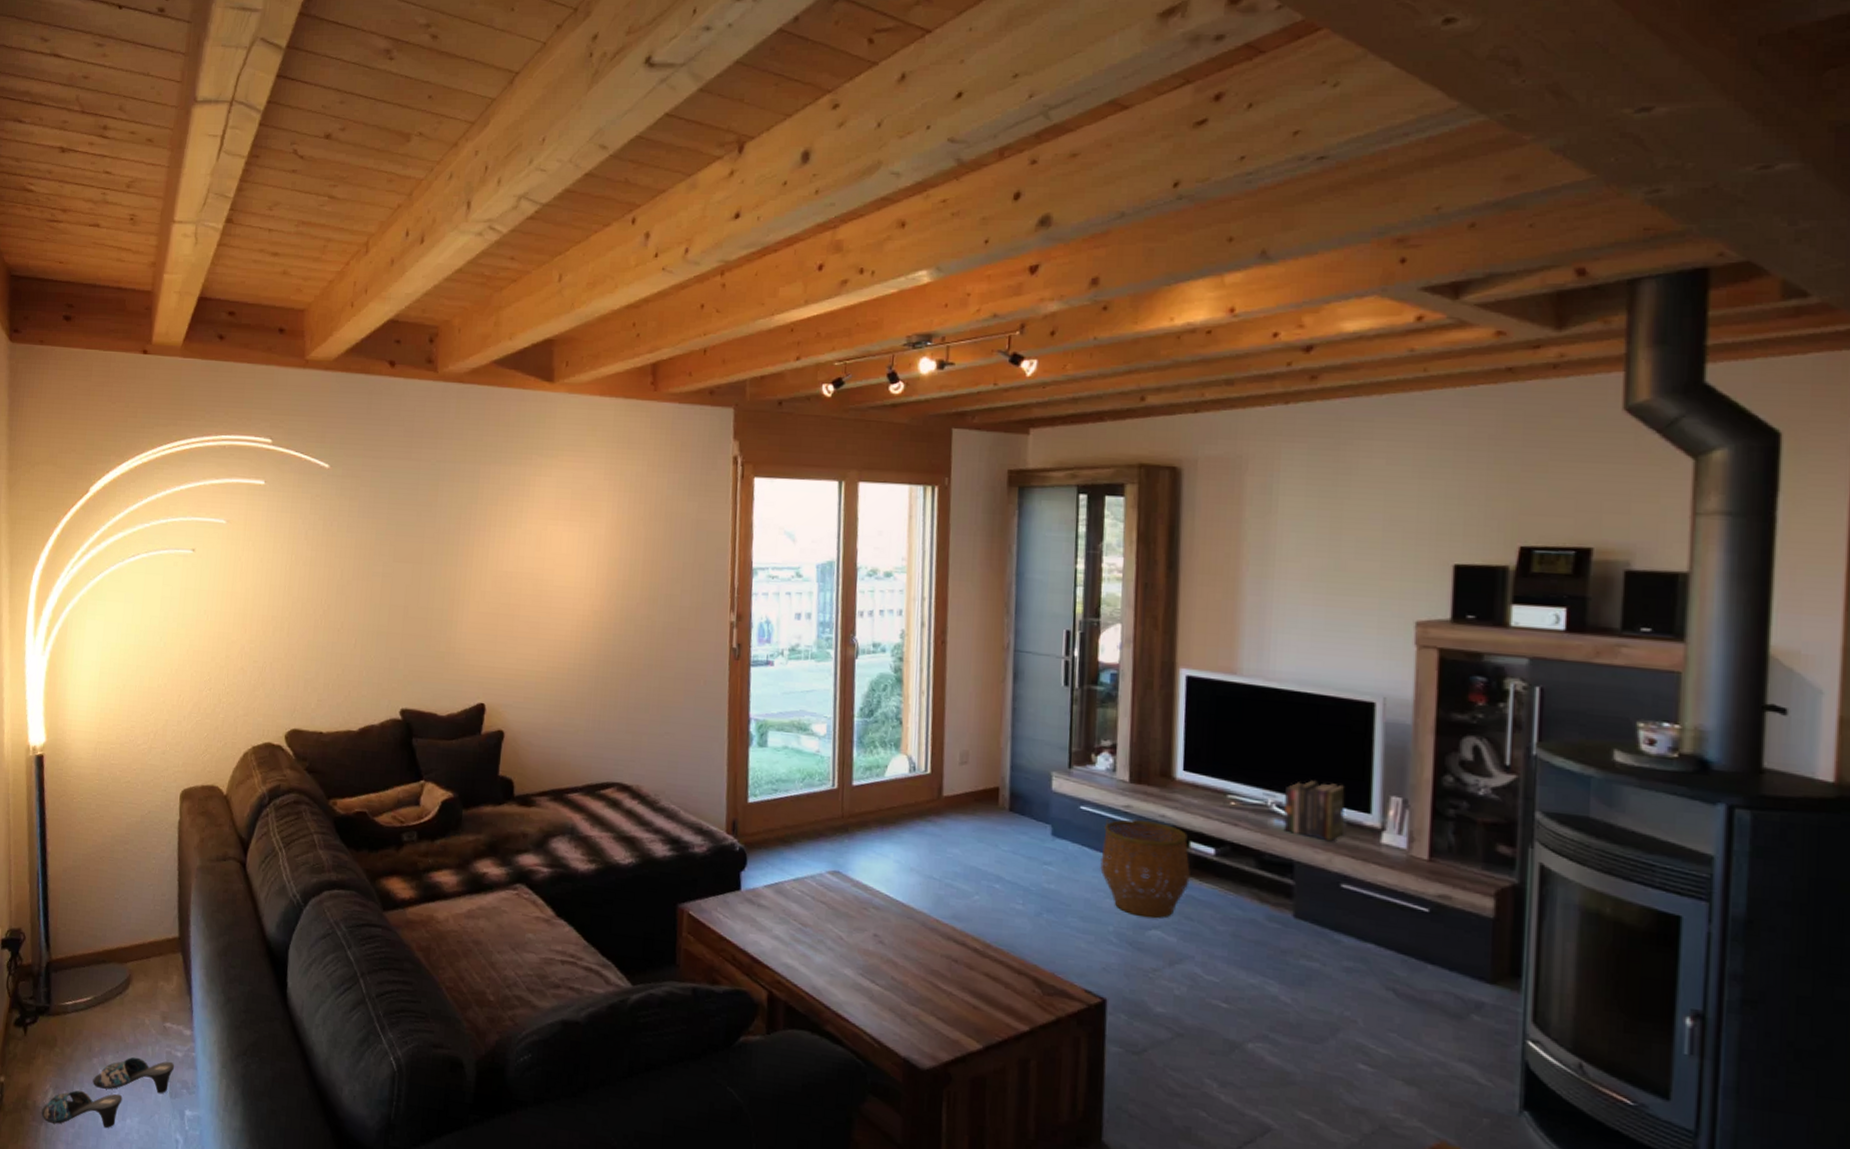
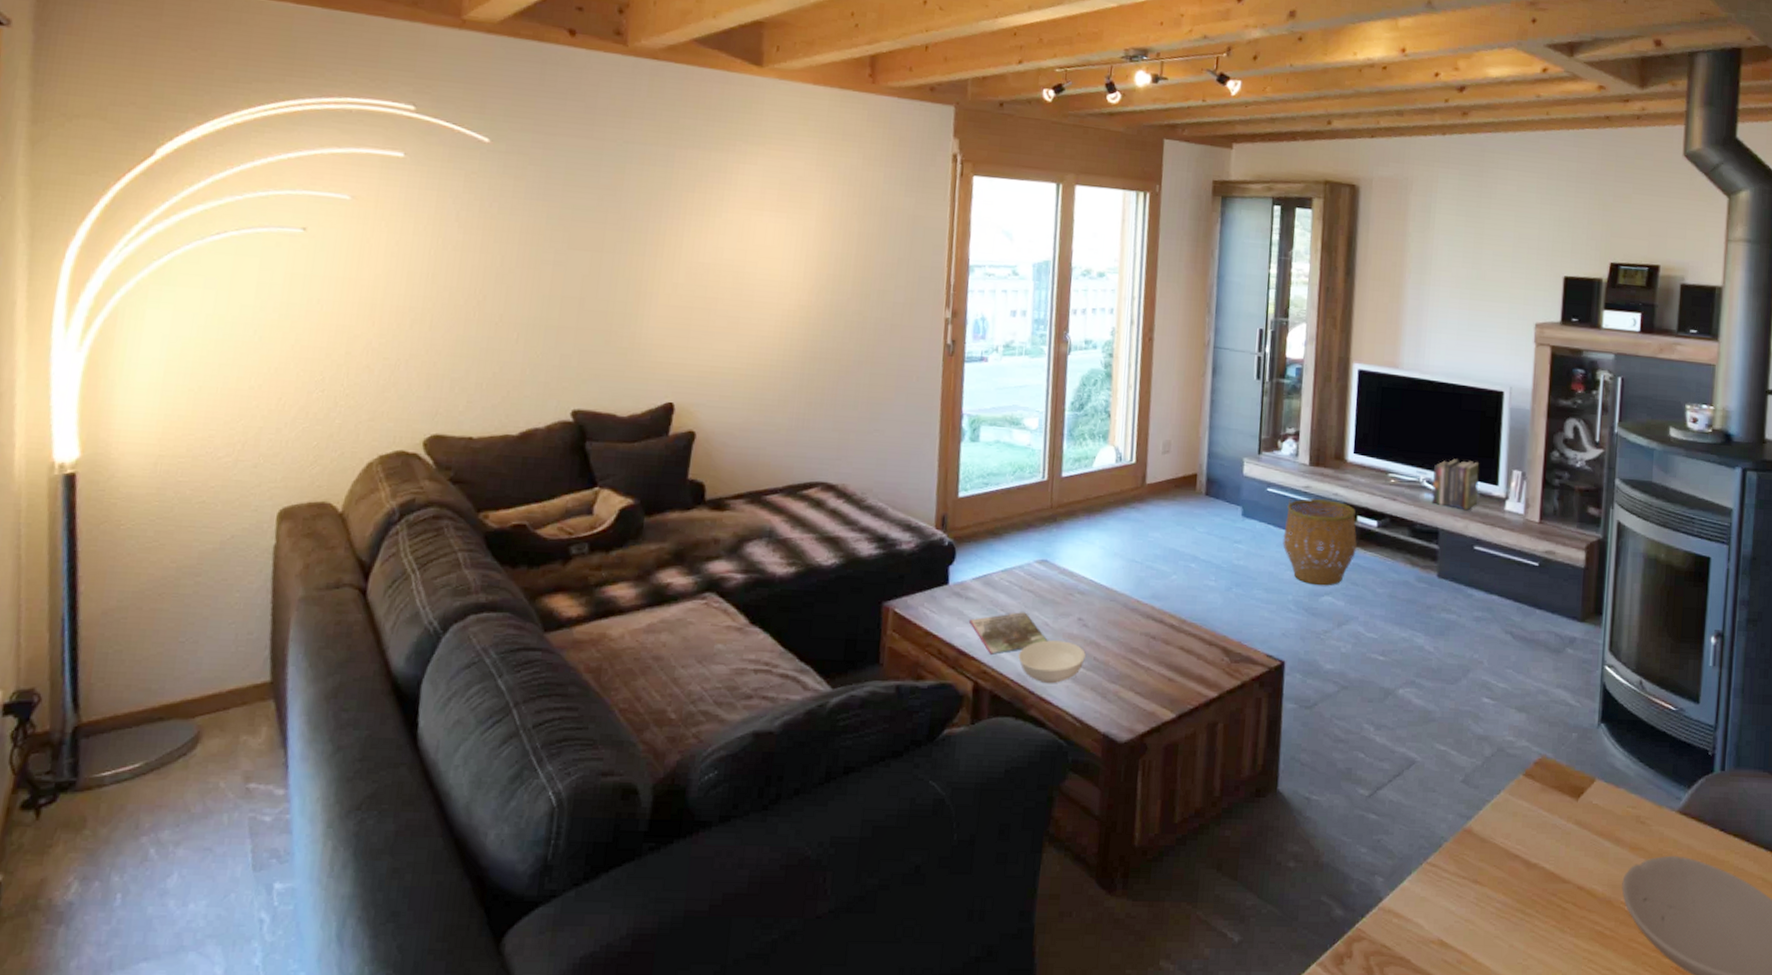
slippers: present [41,1056,175,1129] -> none [60,828,261,923]
magazine: none [762,923,843,965] -> present [969,612,1048,655]
bowl: none [812,954,883,1001] -> present [1018,640,1086,684]

